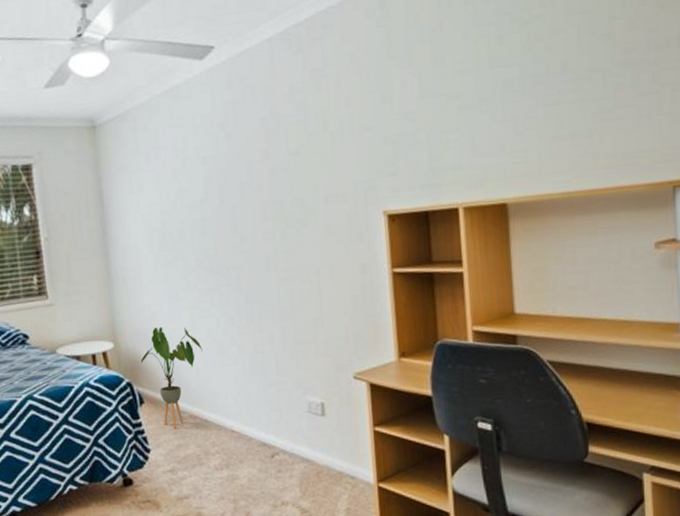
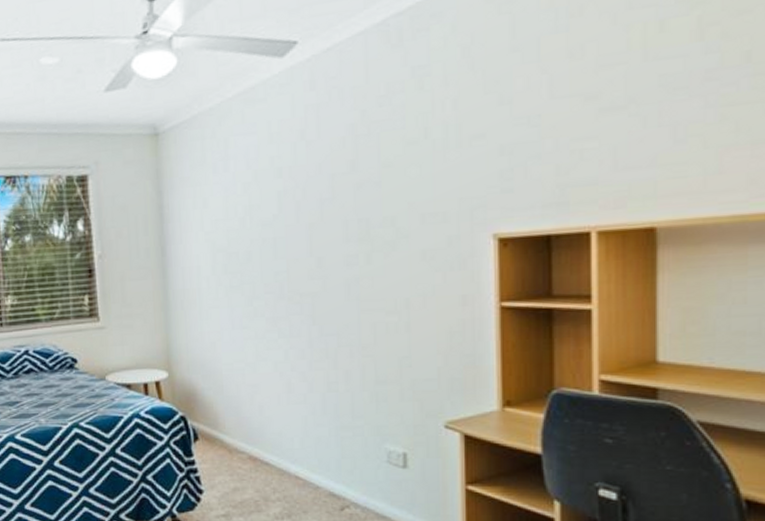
house plant: present [141,326,203,429] -> none [198,356,267,470]

